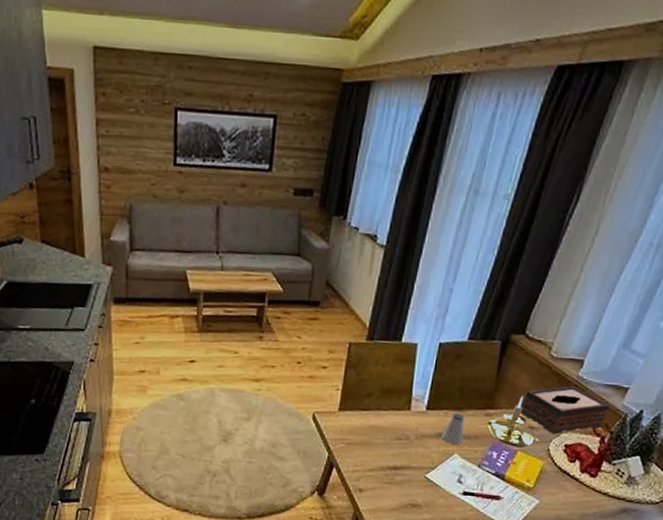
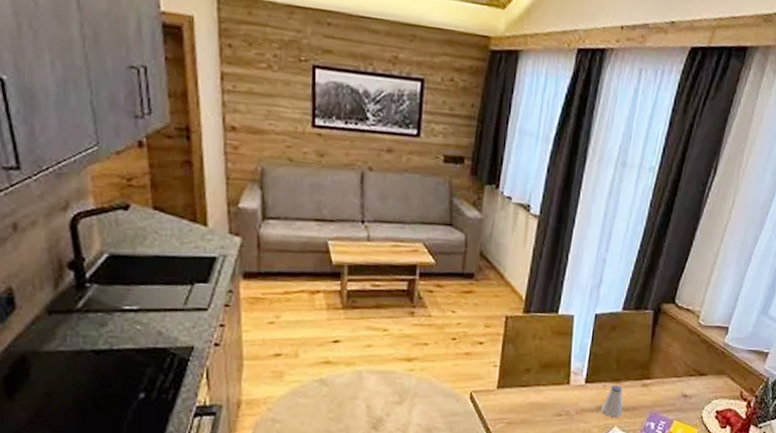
candle holder: present [487,395,539,448] -> none [644,364,692,417]
tissue box: present [520,386,609,435] -> none [674,352,753,402]

